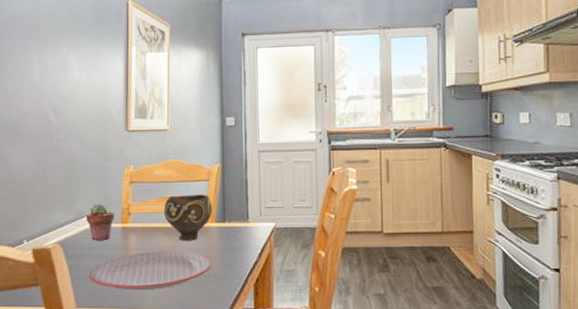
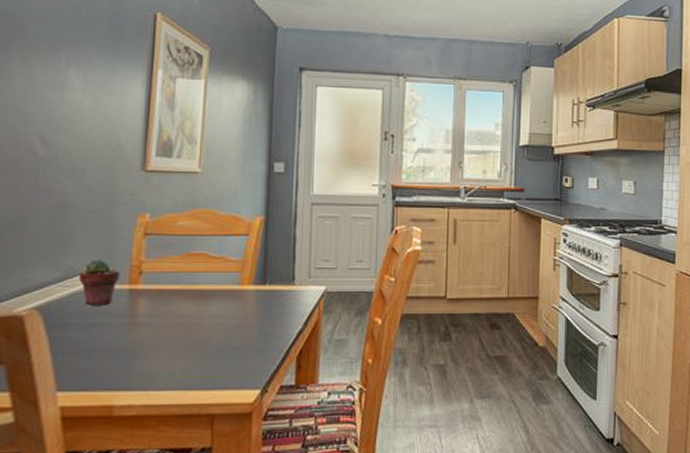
plate: present [88,252,211,291] -> none [77,319,245,368]
bowl: present [163,194,213,241] -> none [187,251,251,306]

